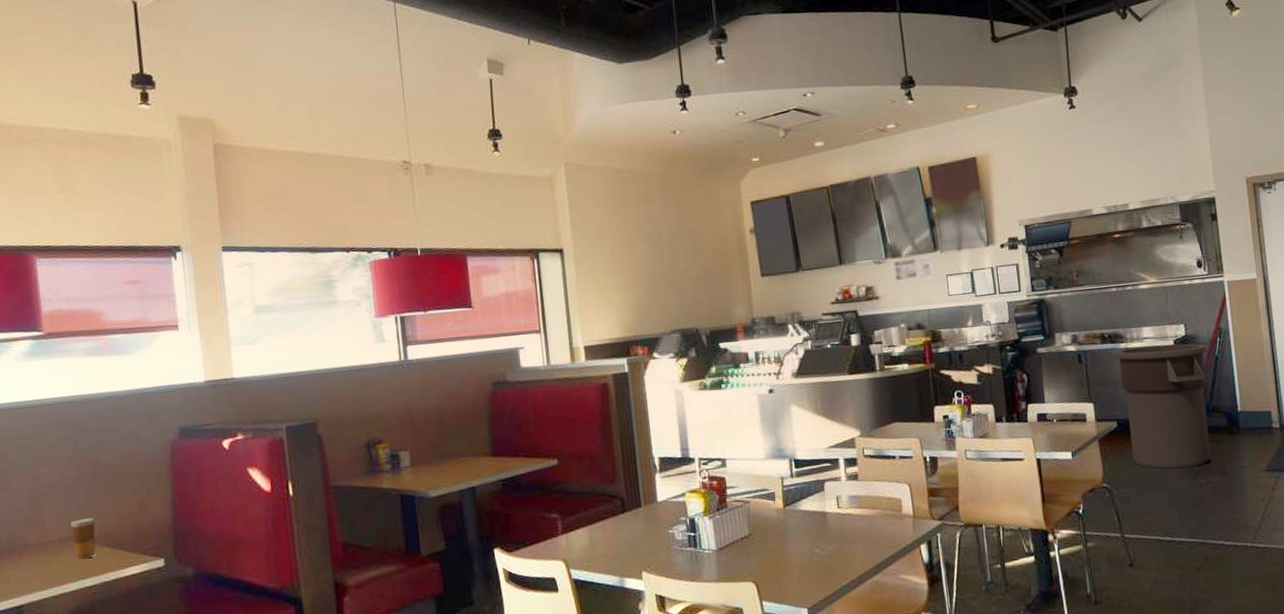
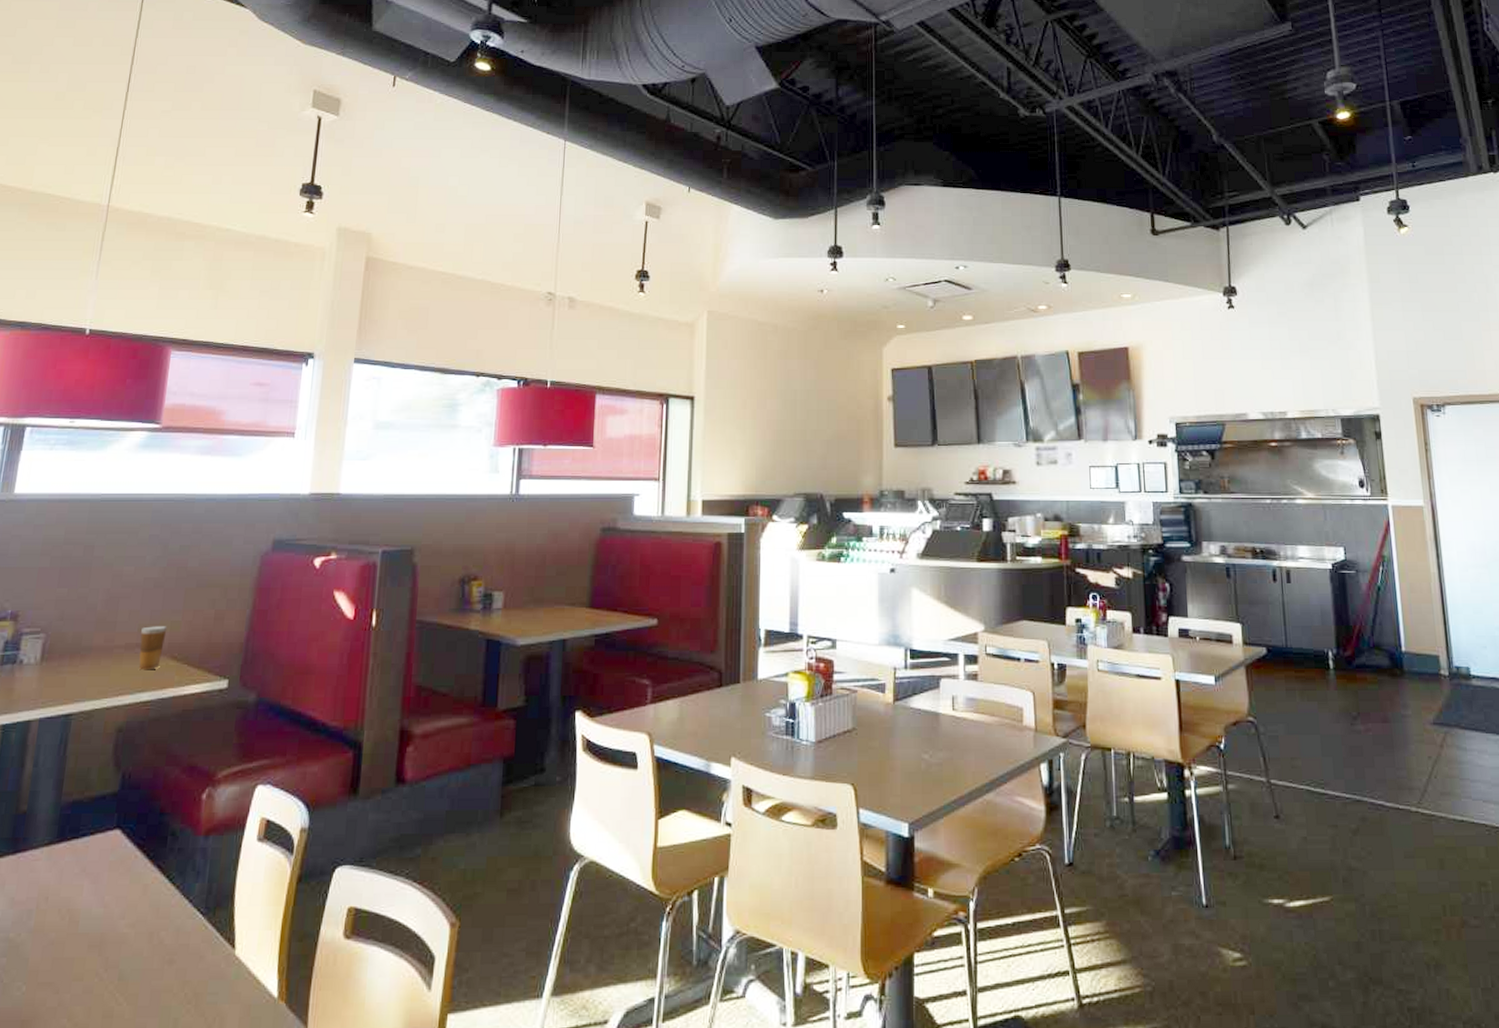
trash can: present [1113,343,1211,469] -> none [1265,567,1371,710]

